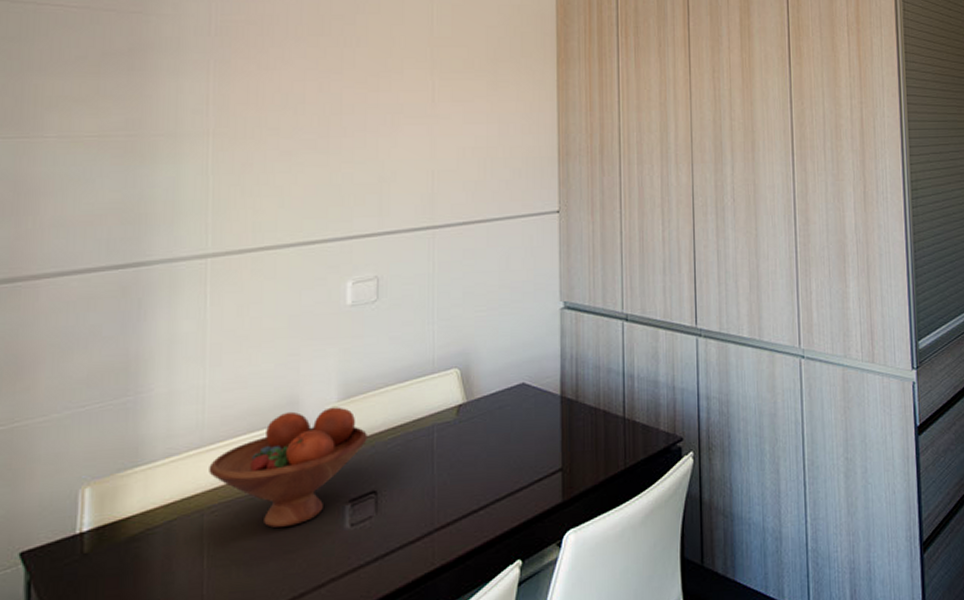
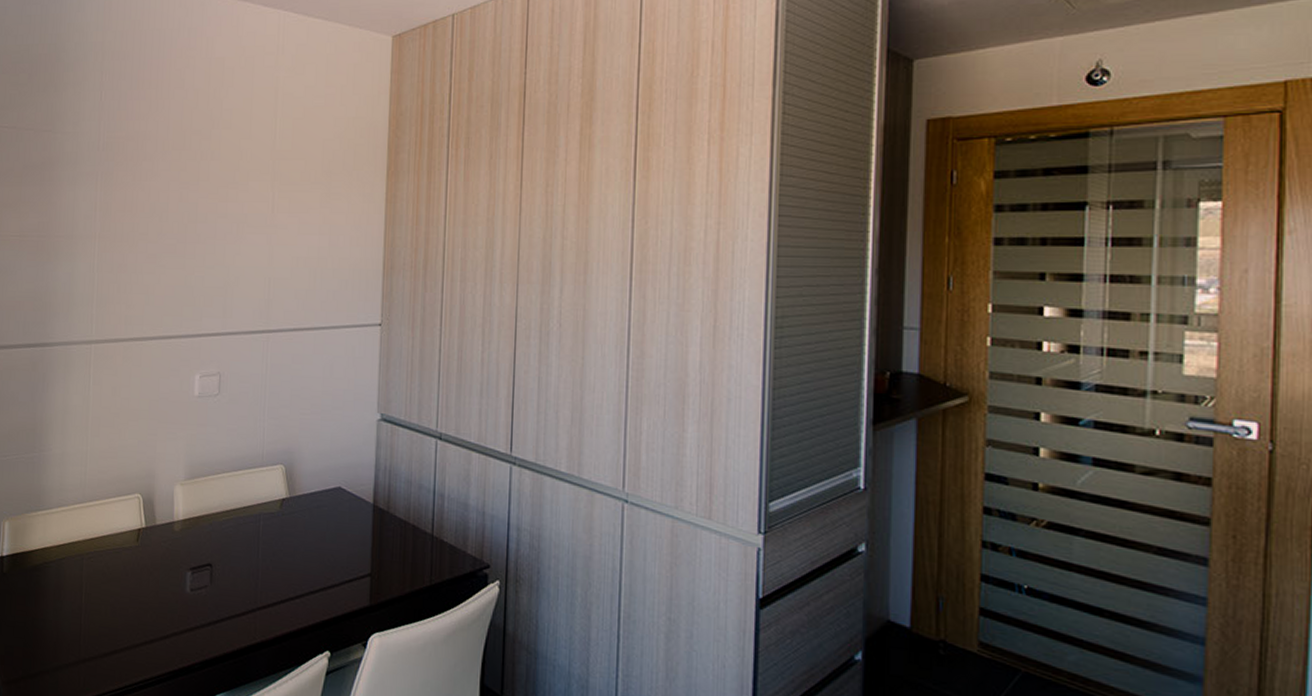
fruit bowl: present [209,407,367,529] -> none [88,483,206,582]

